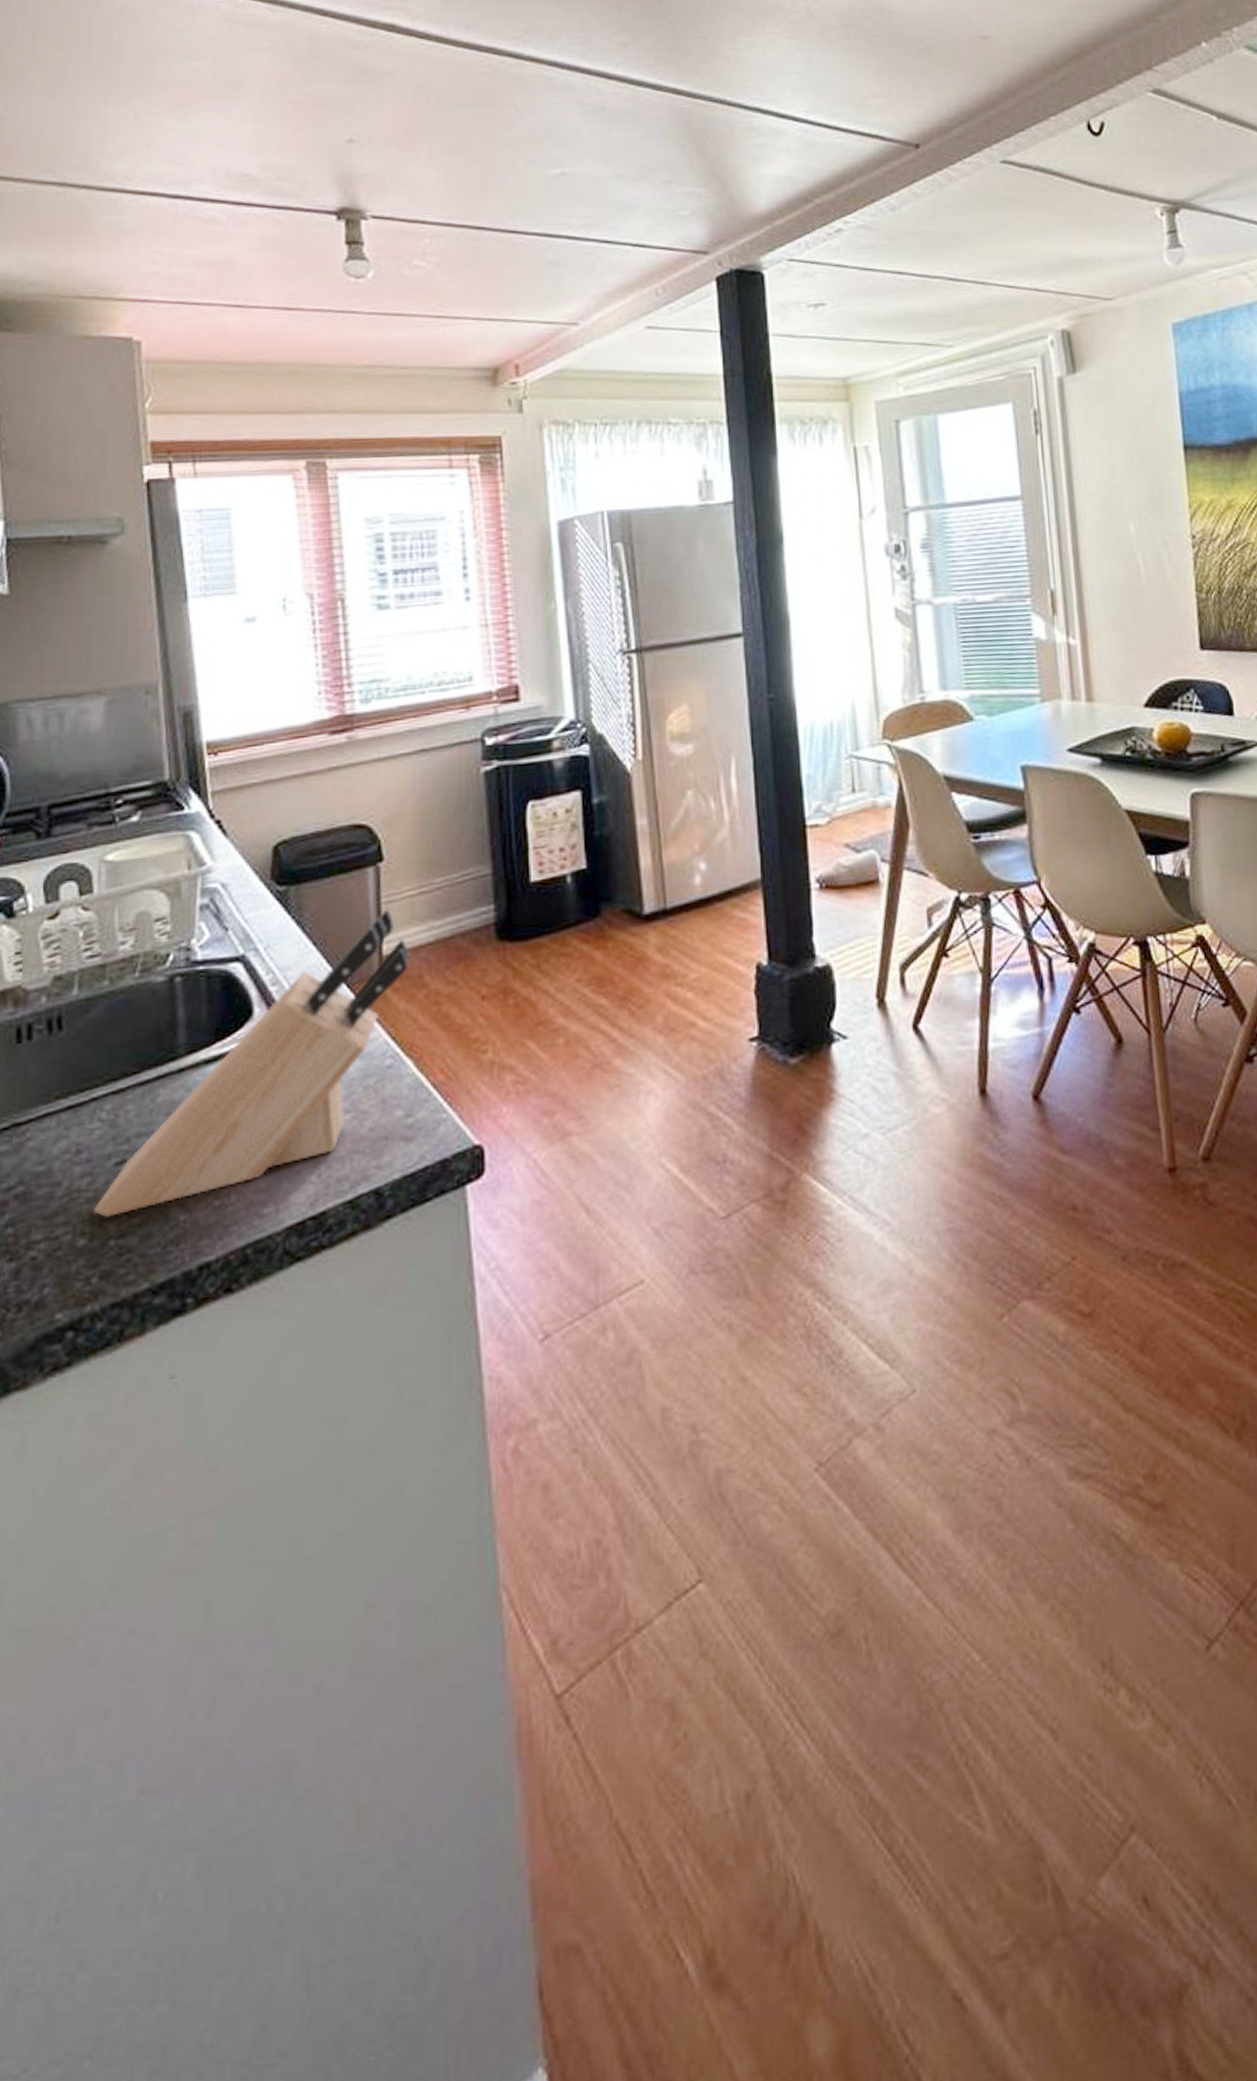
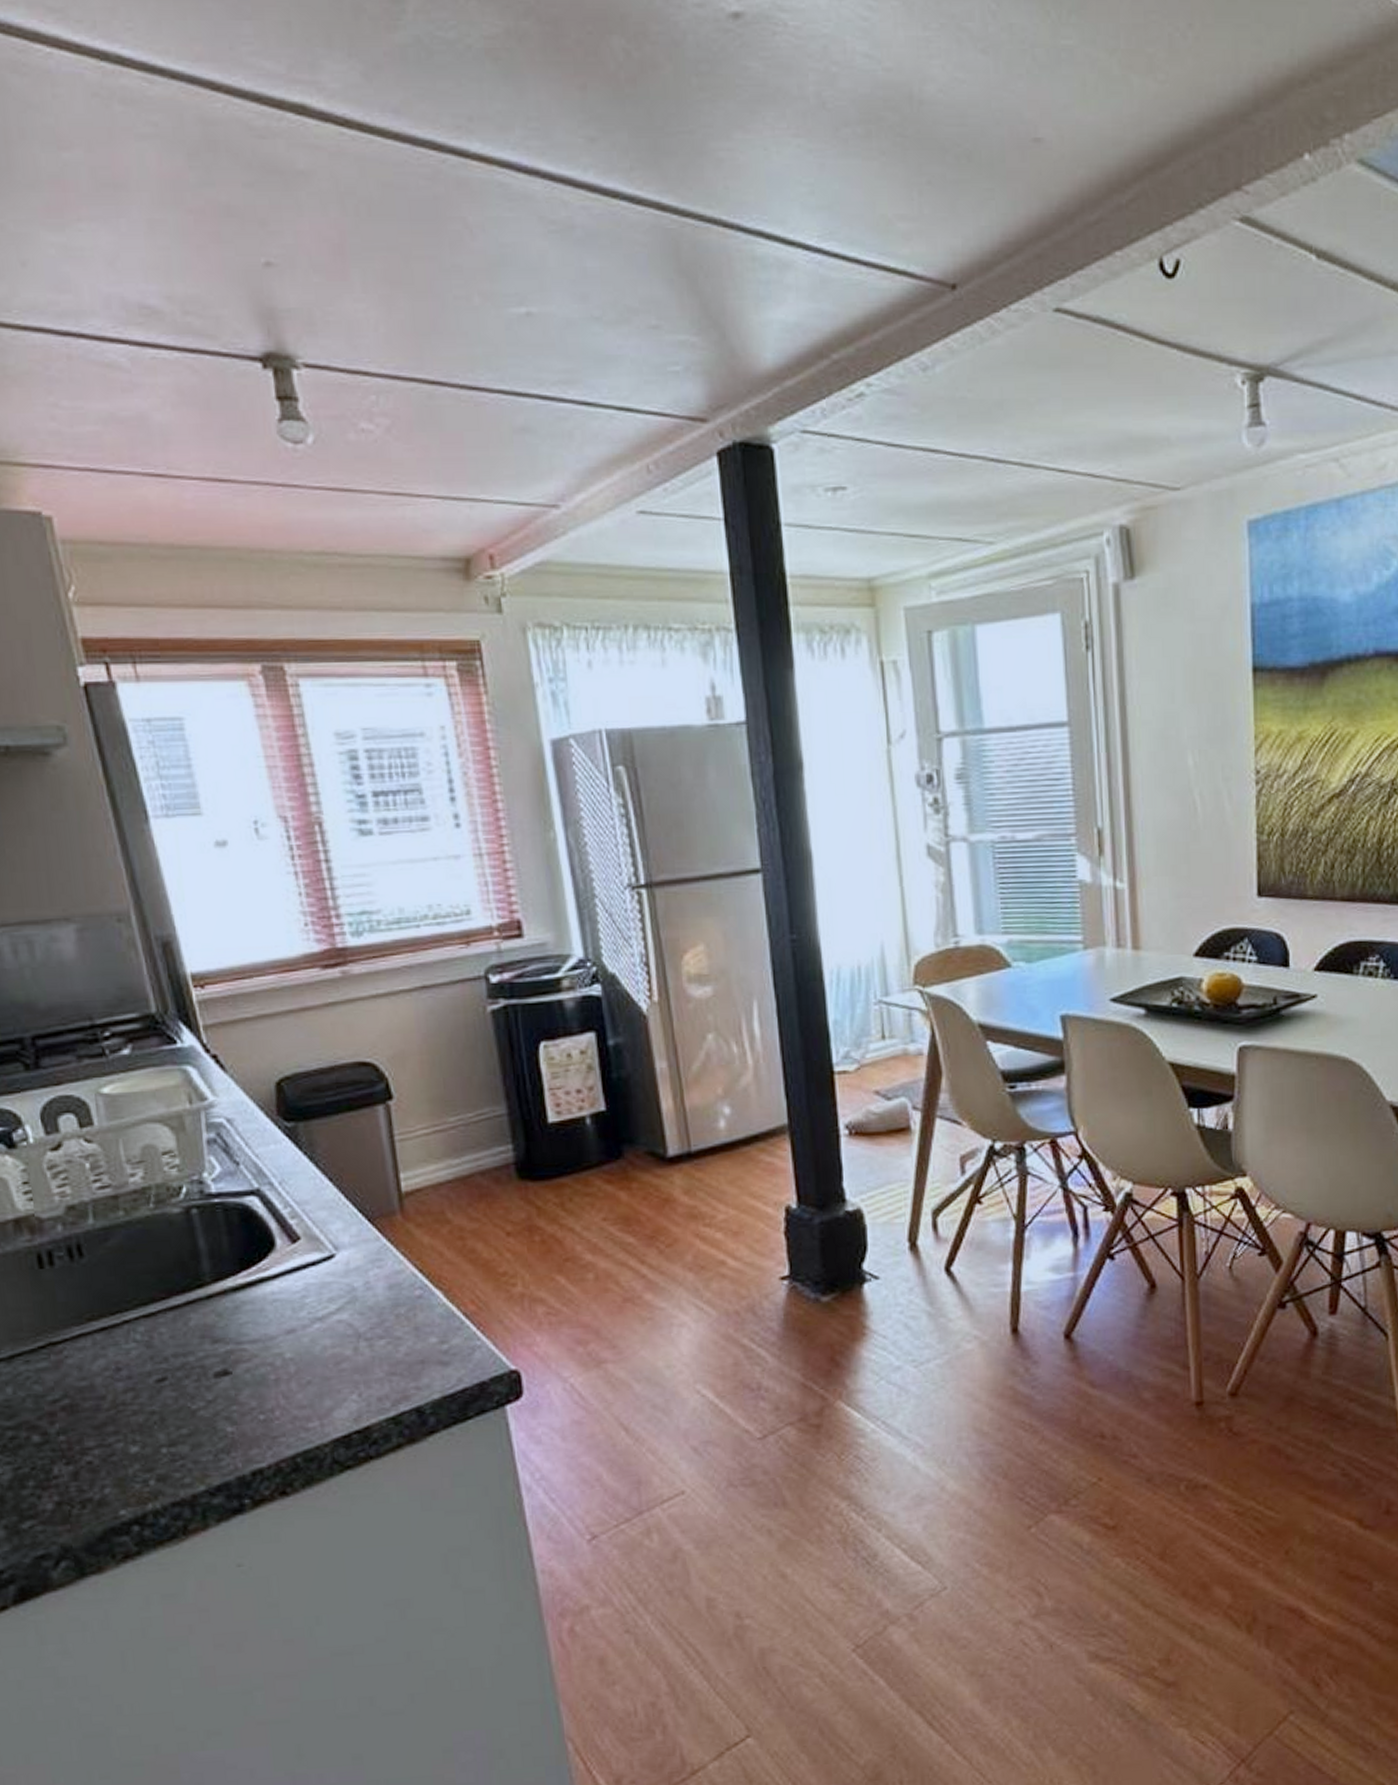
knife block: present [94,909,409,1217] -> none [142,1146,429,1428]

